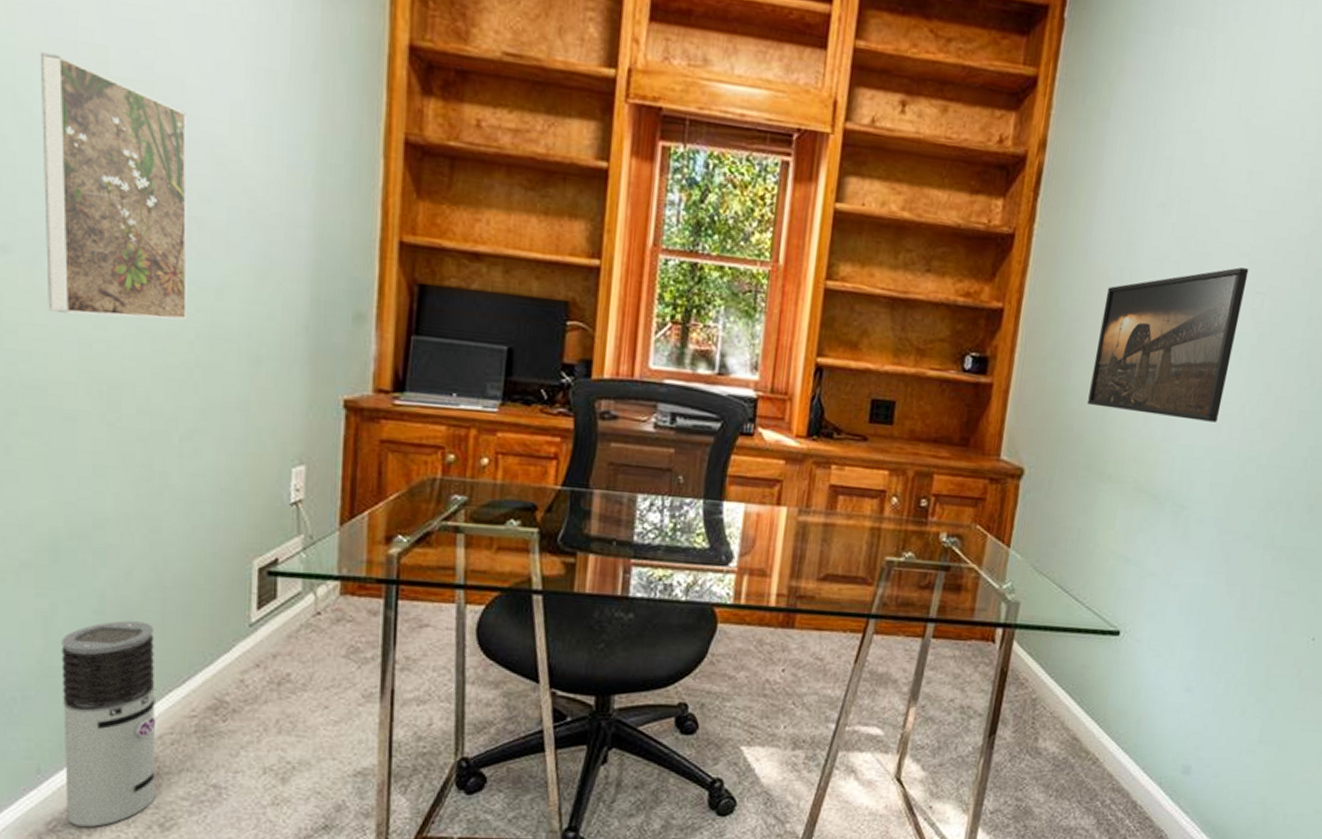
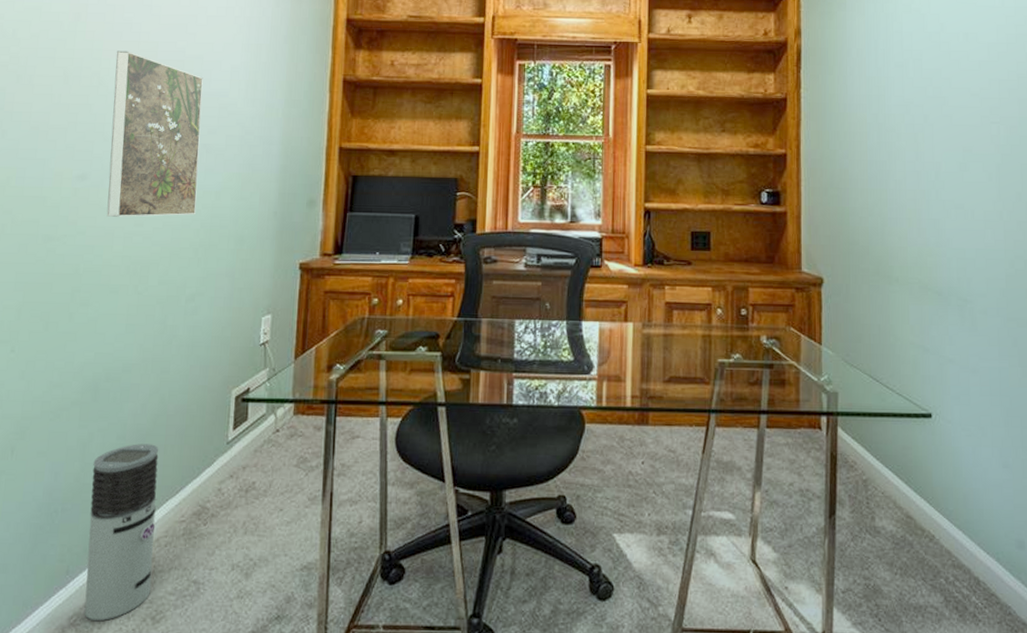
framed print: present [1088,267,1249,423] -> none [867,105,982,228]

